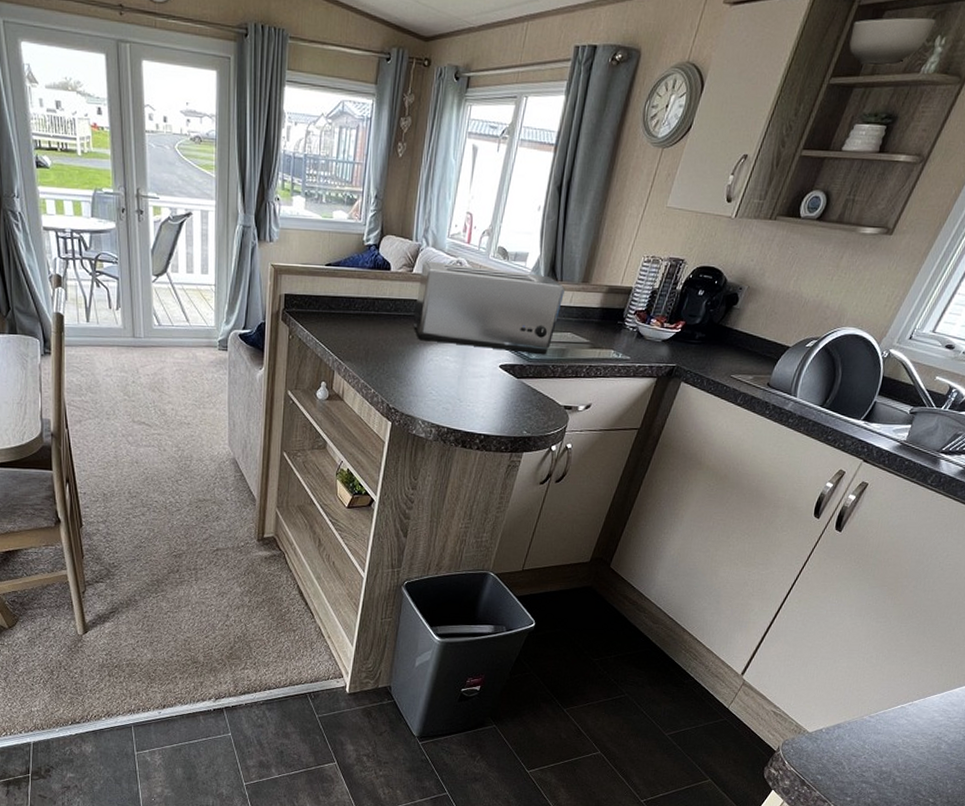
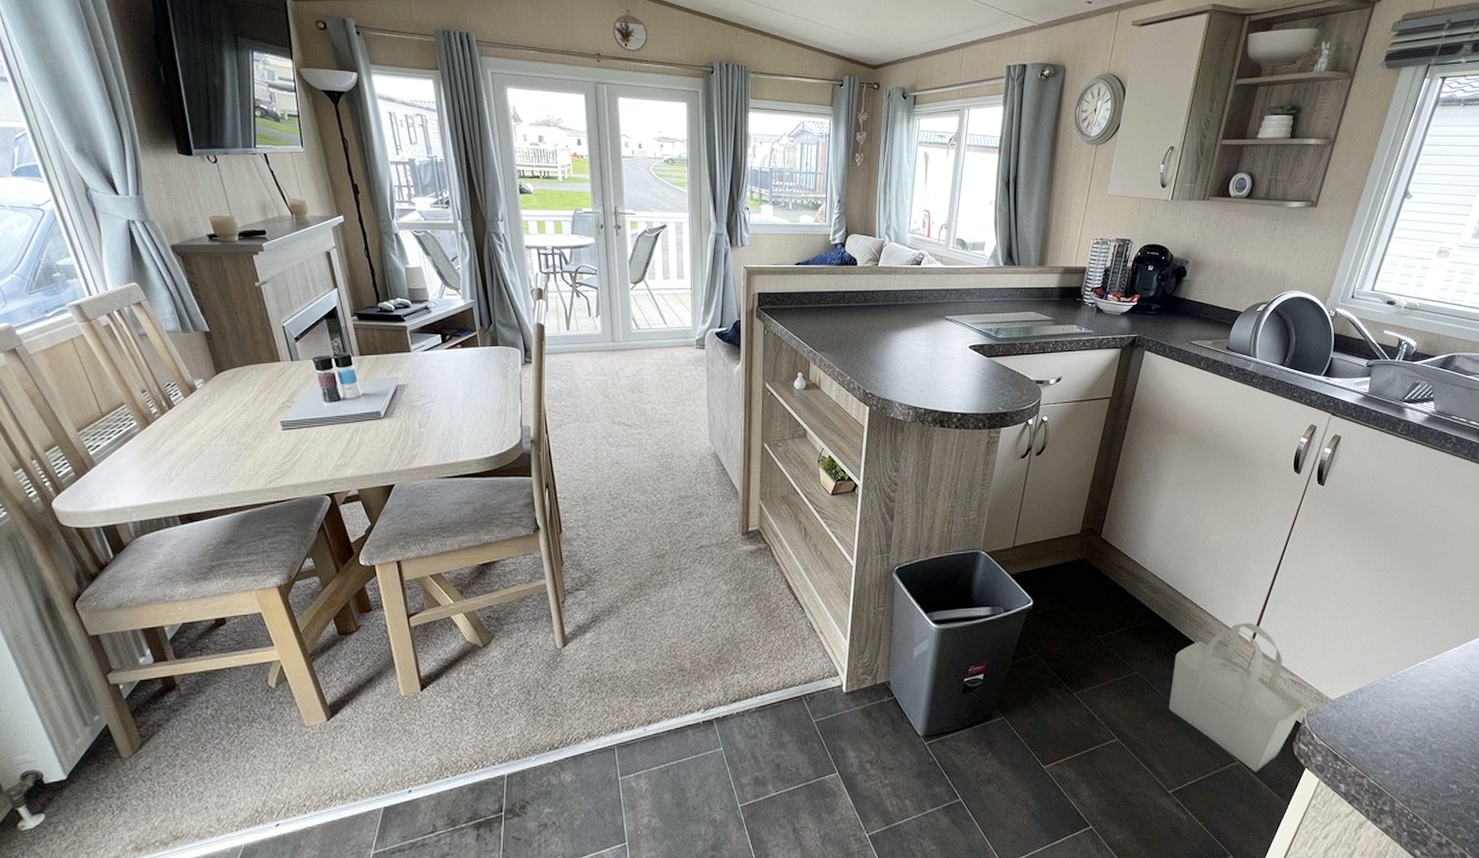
toaster: present [412,261,566,355] -> none [882,255,1024,334]
shopping bag: none [652,657,781,790] -> present [1168,622,1304,773]

